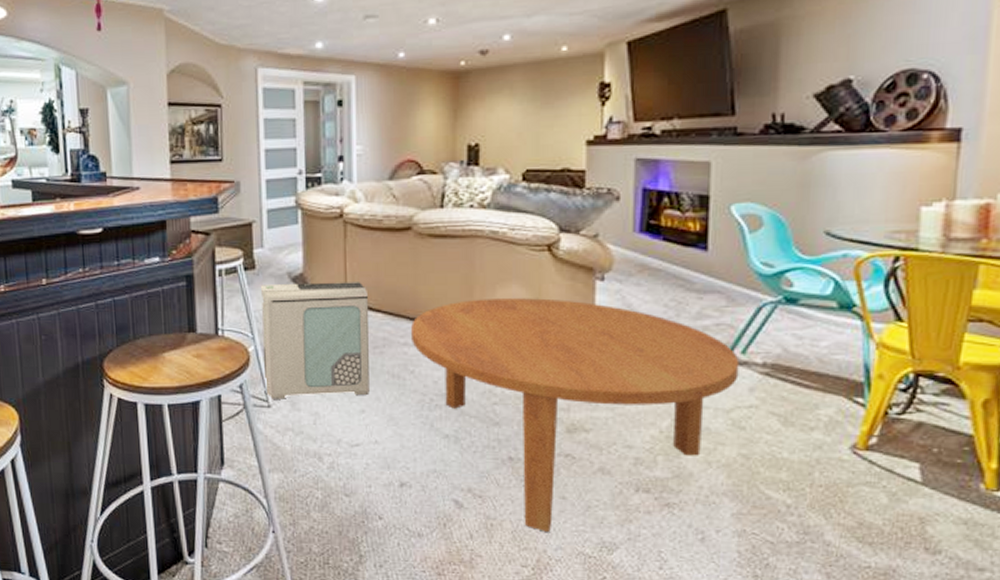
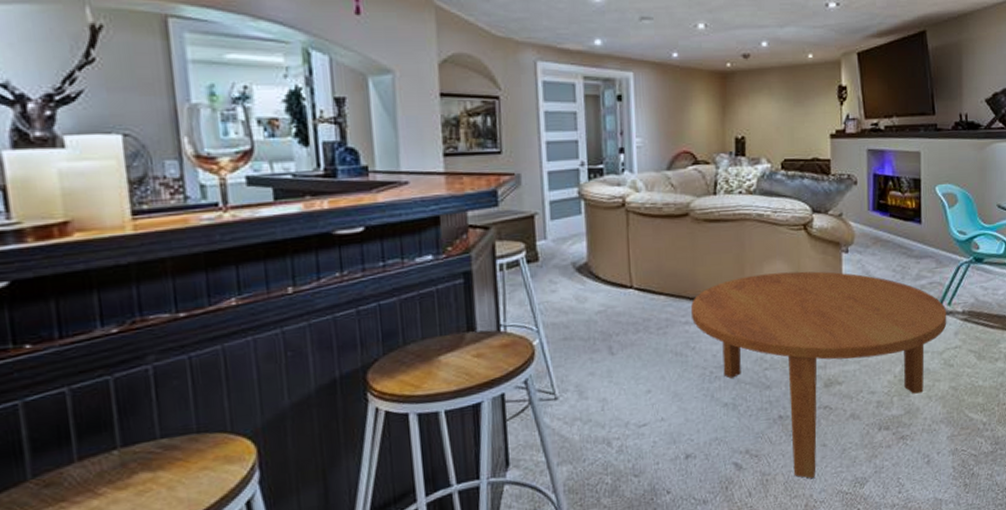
air purifier: present [260,282,370,399] -> none [544,267,655,391]

